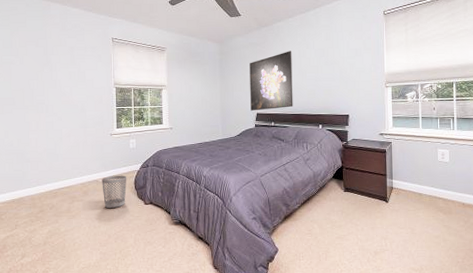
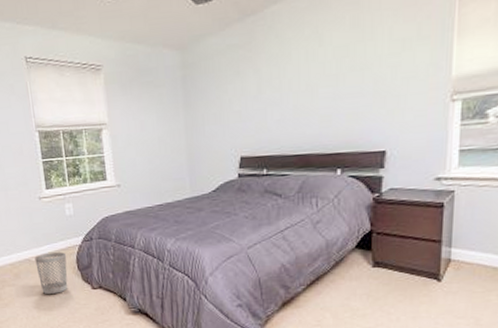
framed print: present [249,51,293,111] -> none [227,52,297,154]

